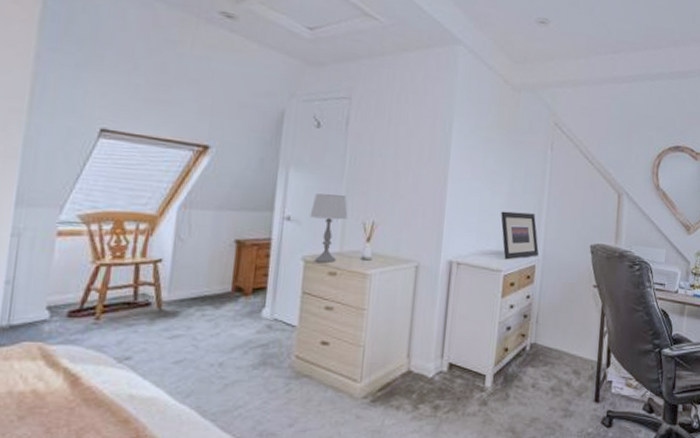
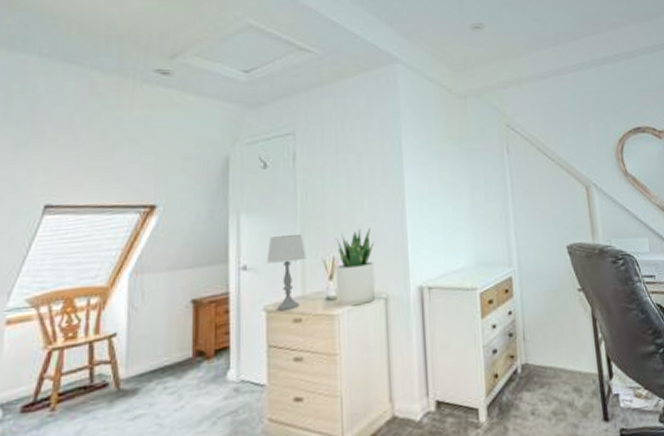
planter: none [372,199,413,269] -> present [335,228,376,307]
picture frame: present [501,211,539,260] -> none [466,222,513,276]

